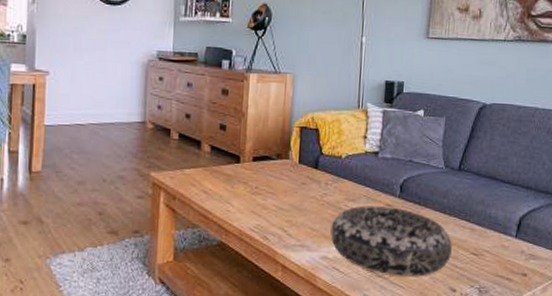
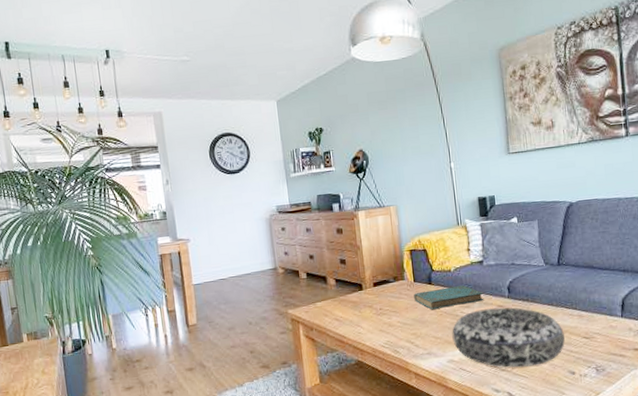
book: none [296,175,373,198] -> present [414,285,484,309]

